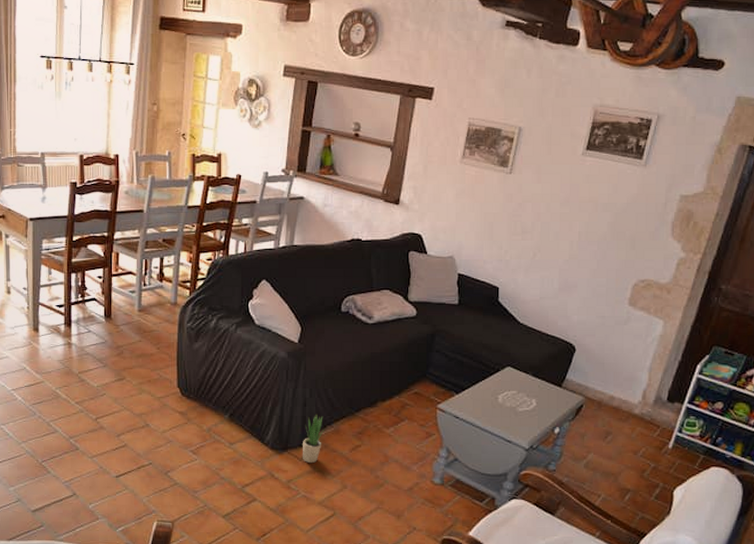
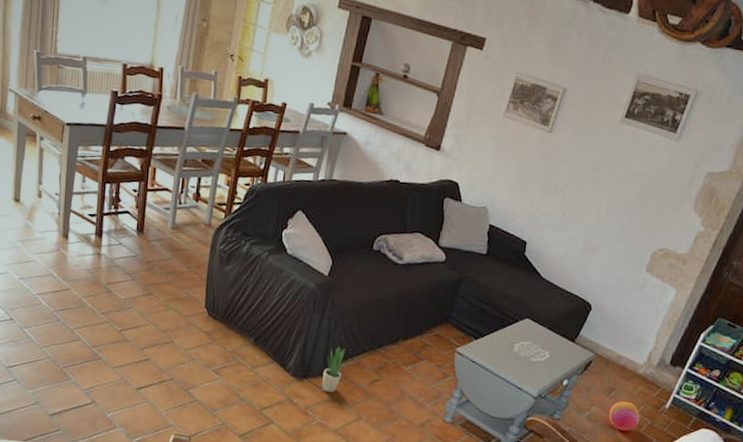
ball: none [607,445,642,477] -> present [608,401,640,431]

